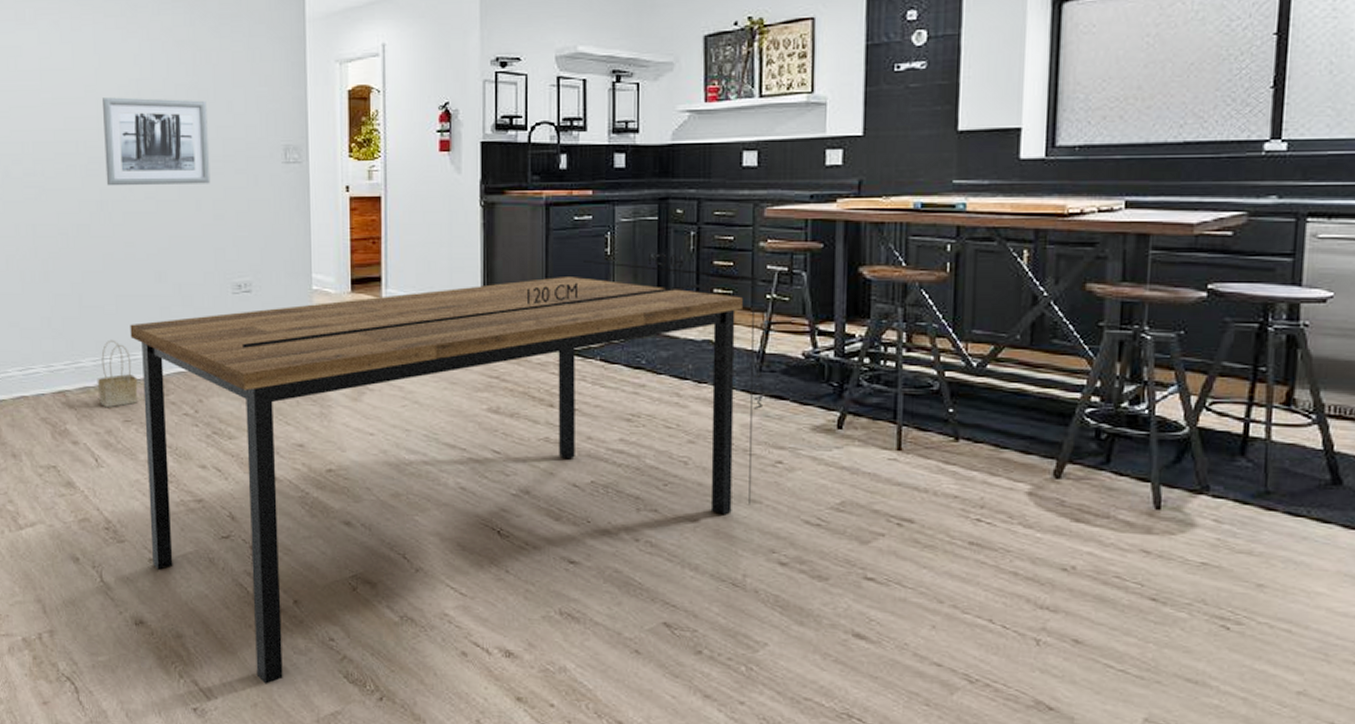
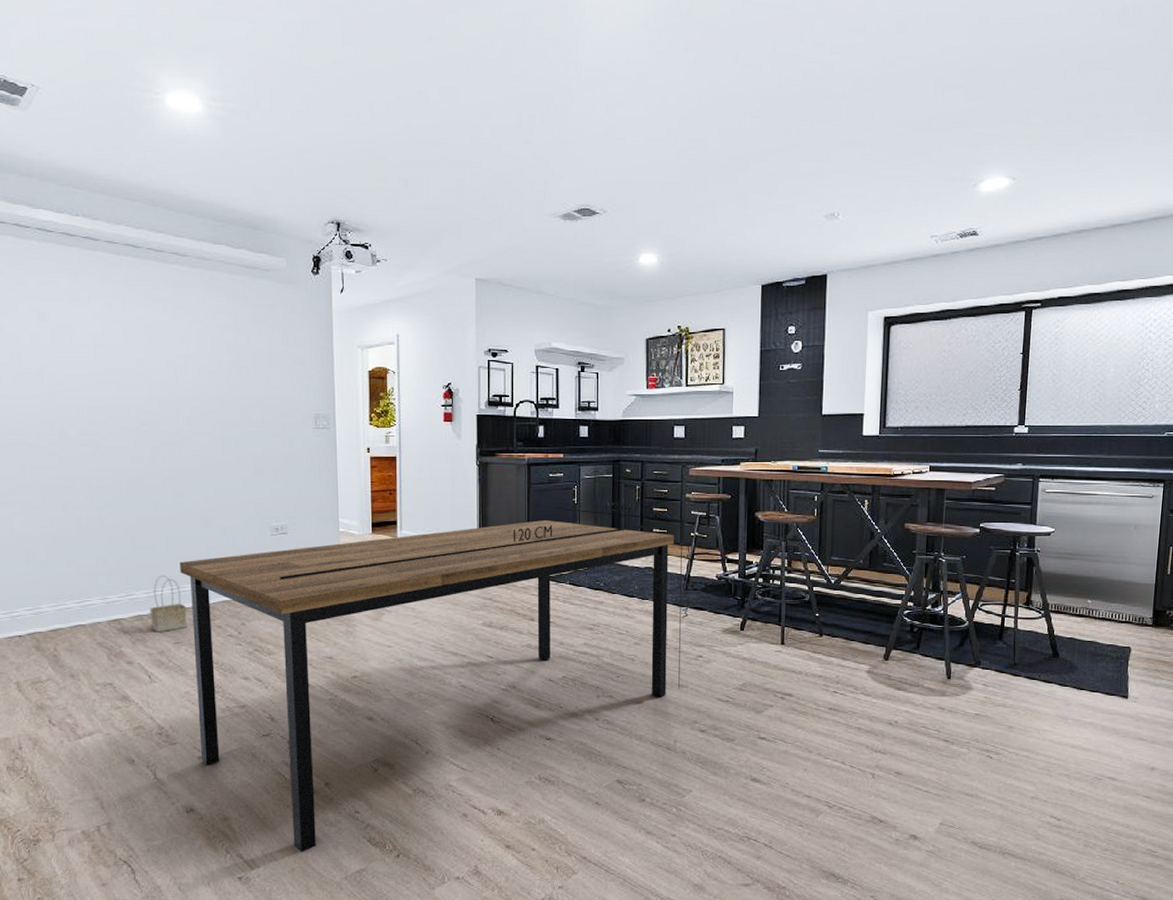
wall art: present [103,97,211,186] -> none [153,370,251,446]

